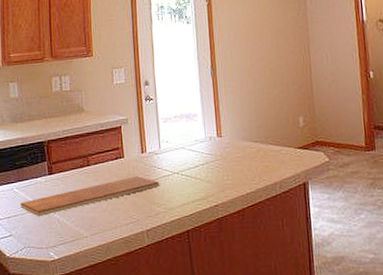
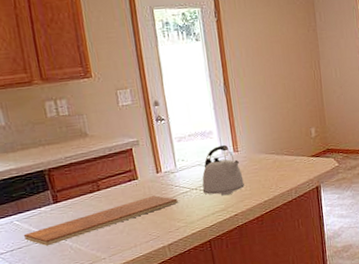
kettle: none [184,129,226,183] -> present [202,145,245,196]

